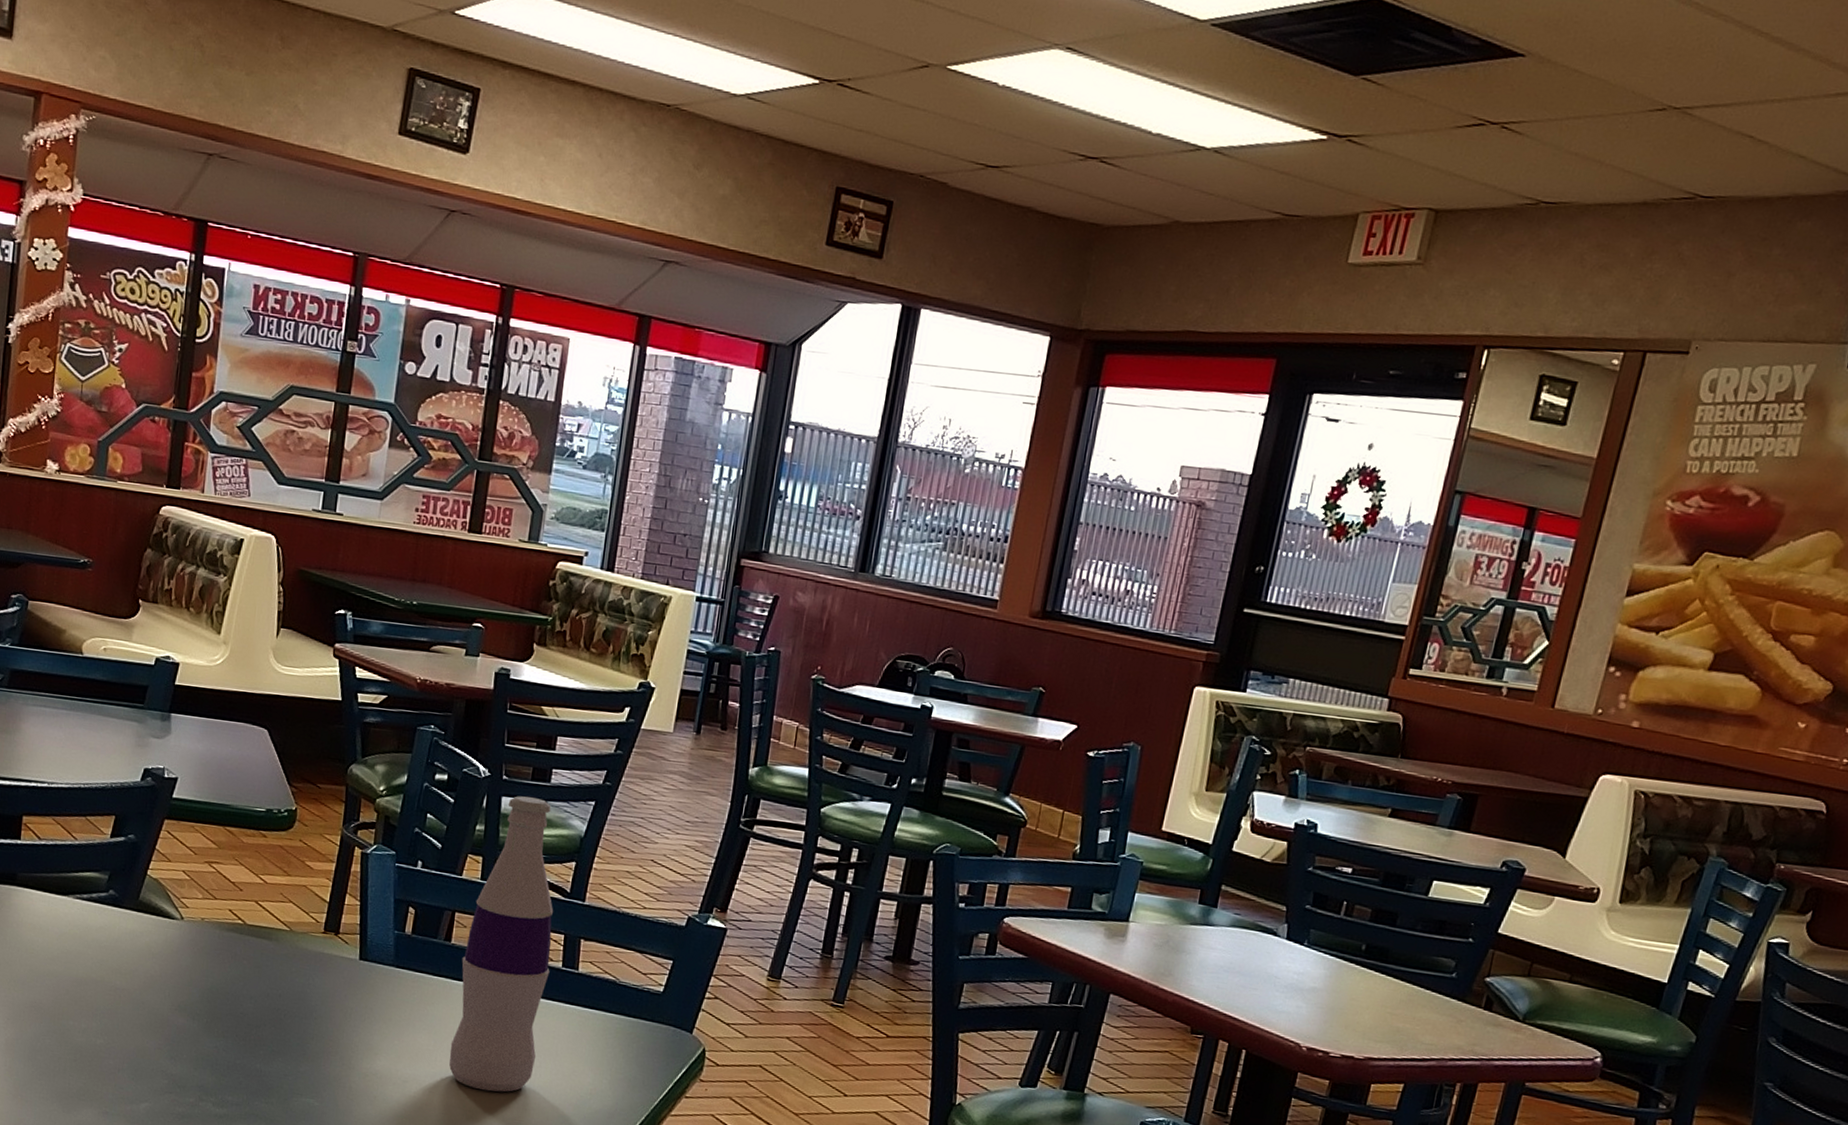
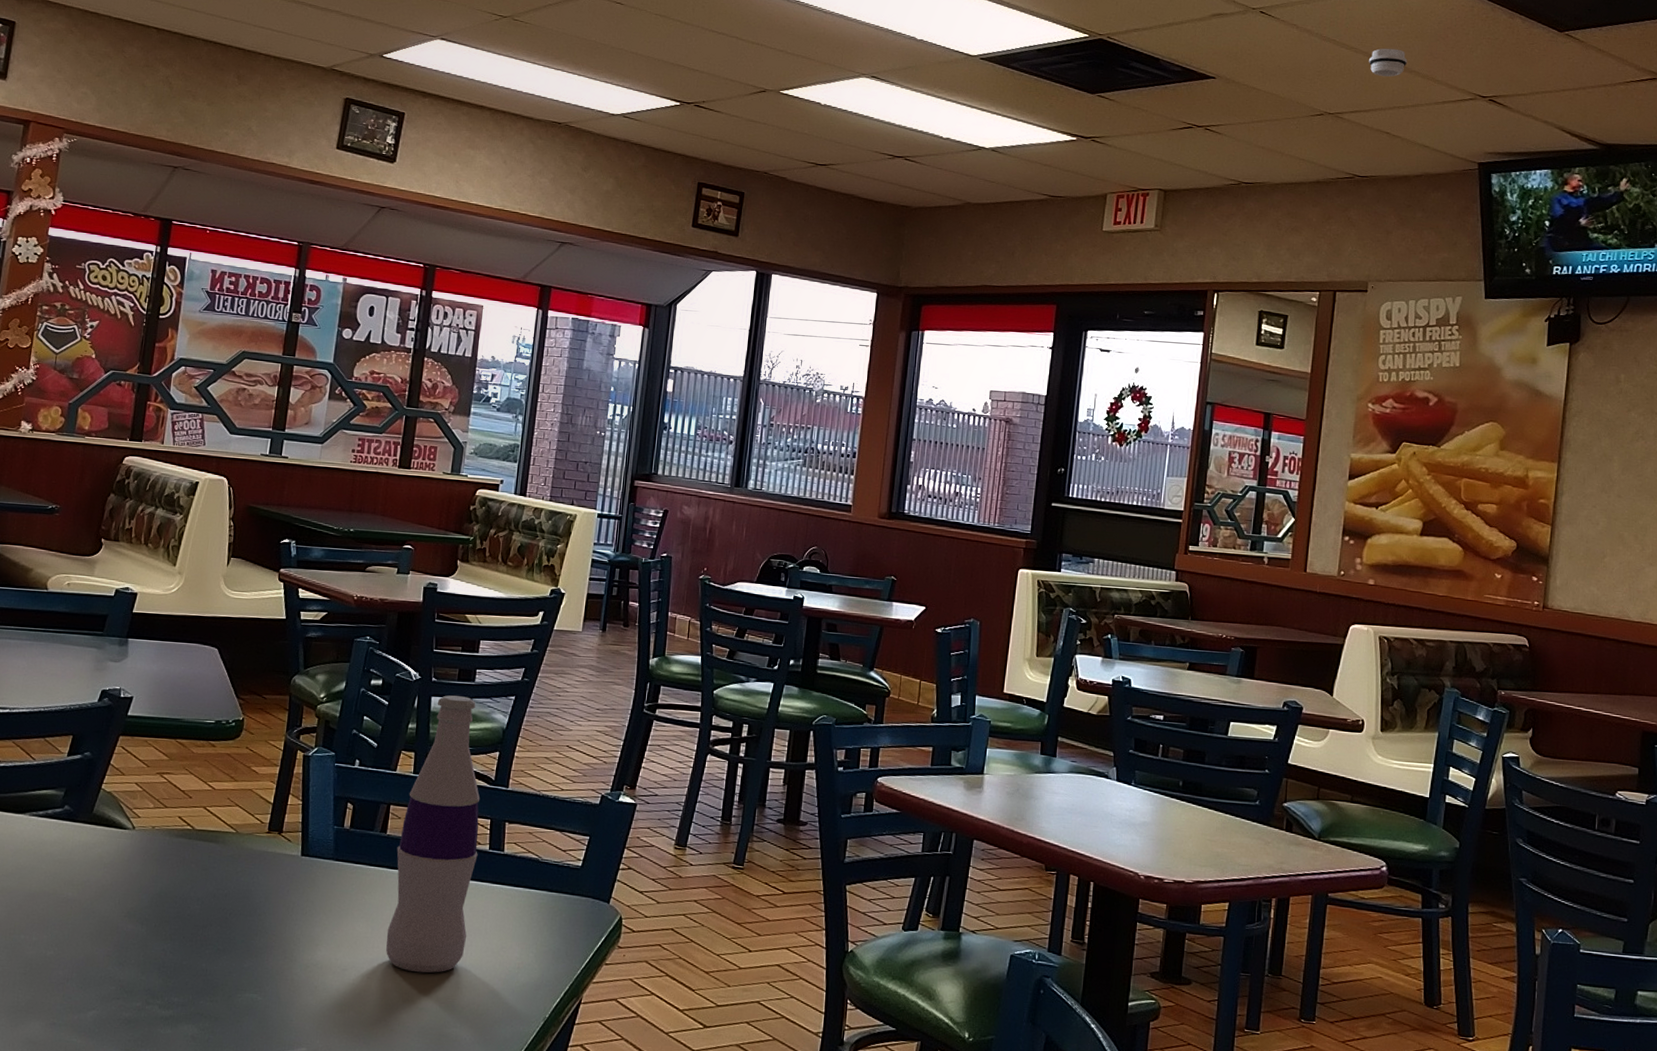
smoke detector: none [1740,15,1797,57] -> present [1368,48,1408,77]

